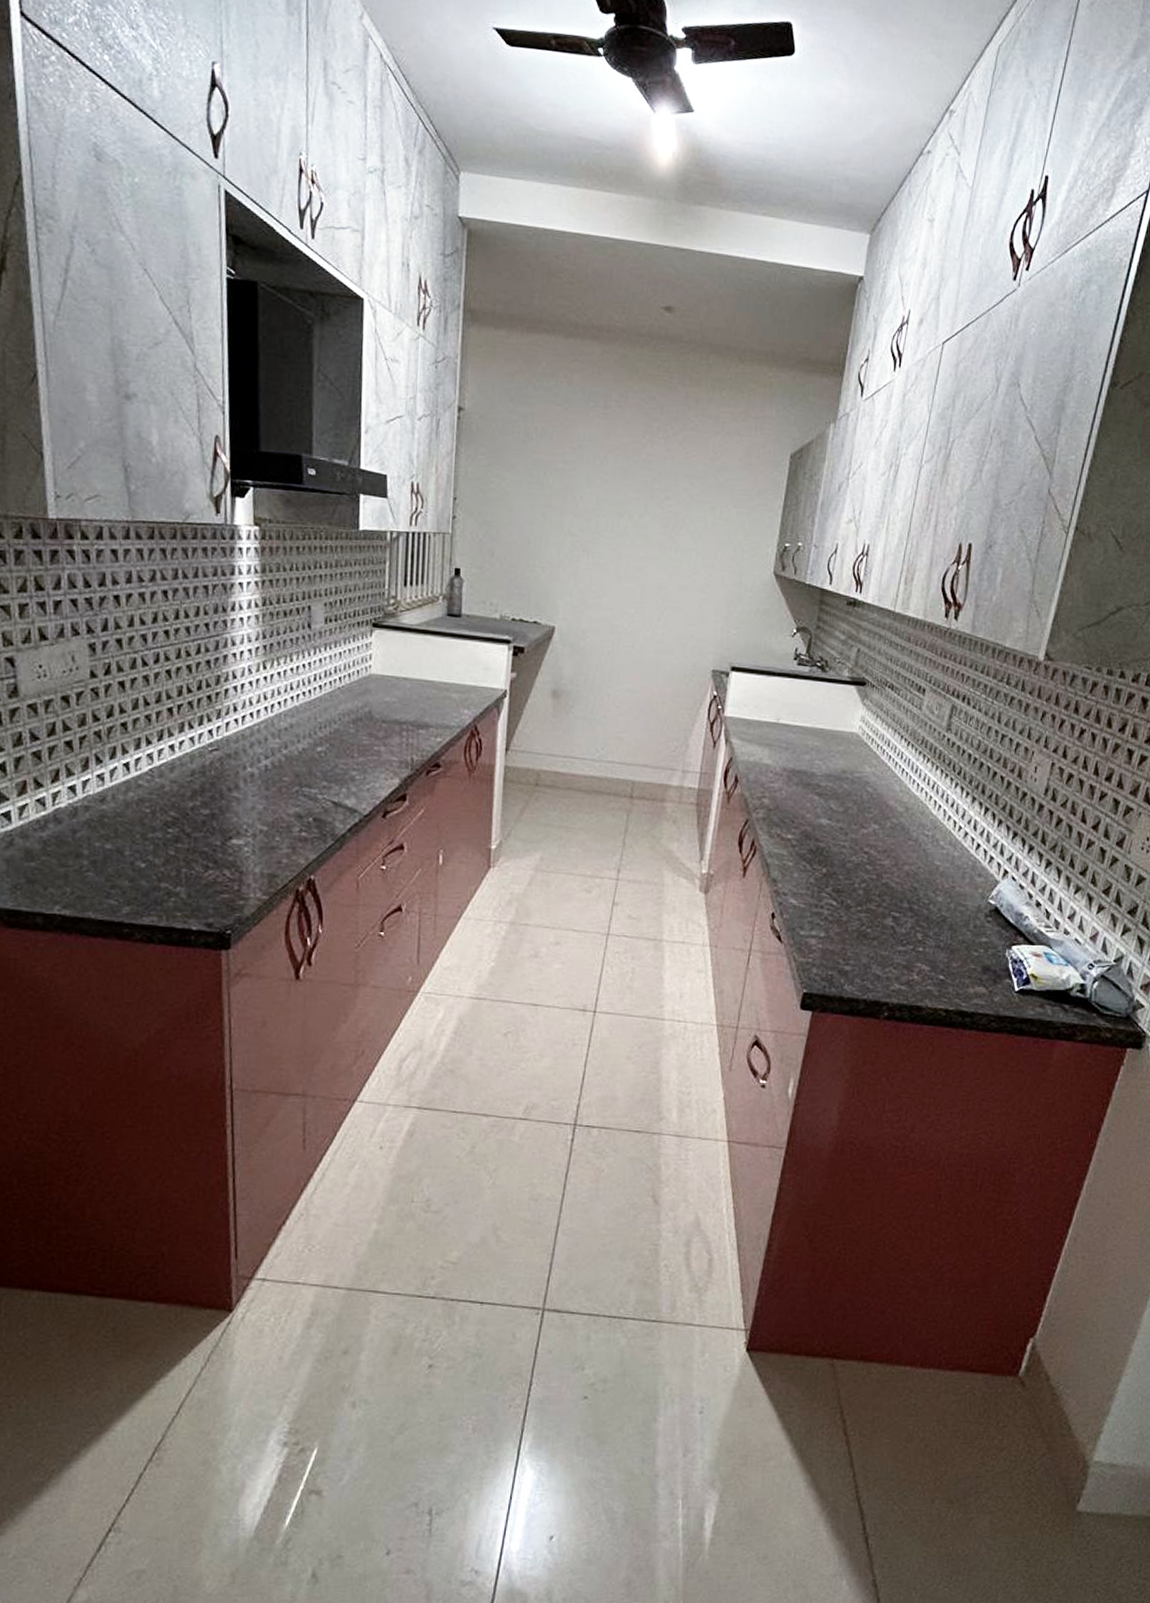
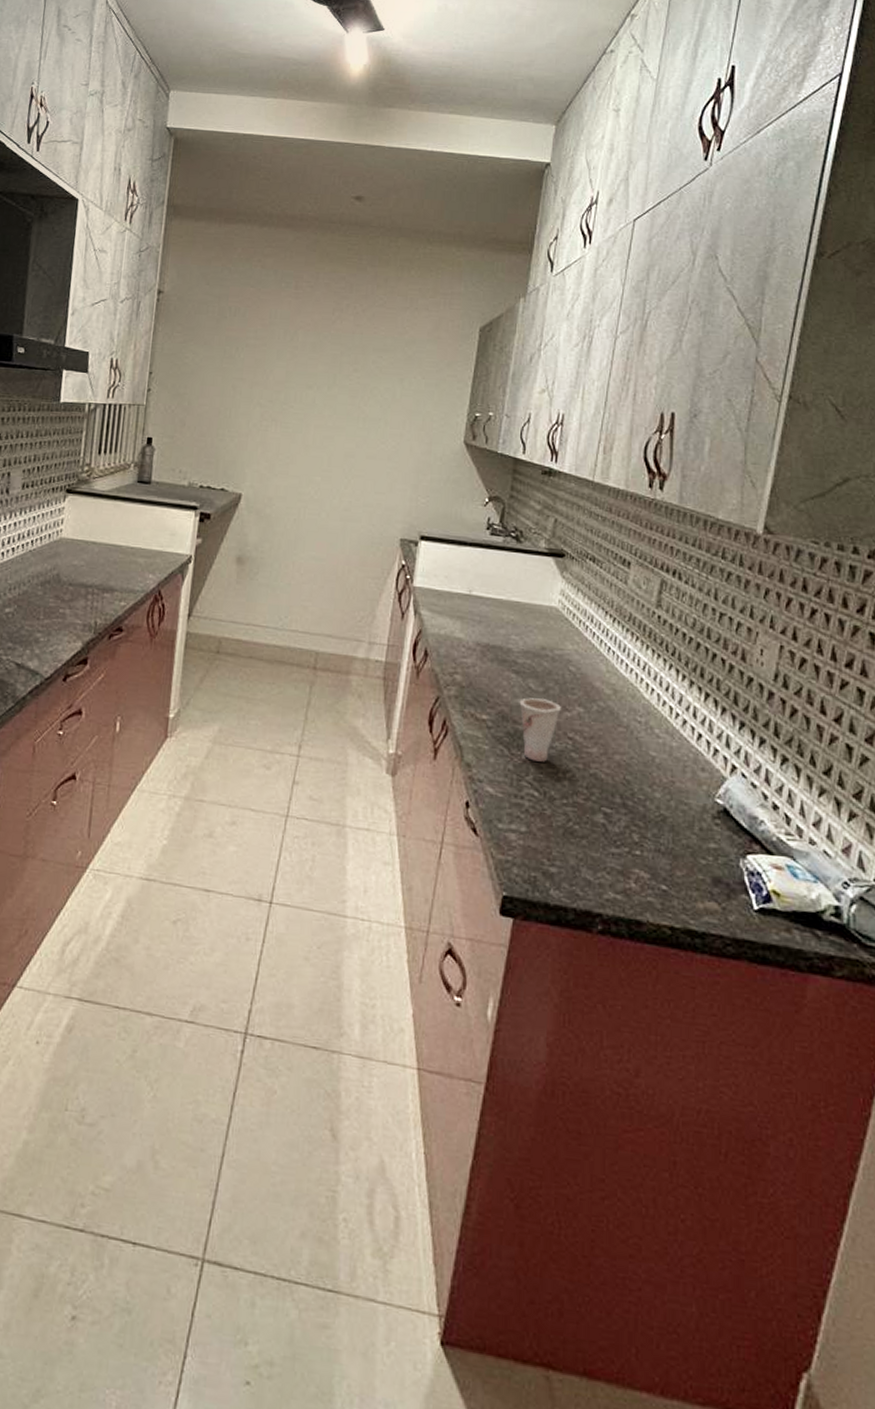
cup: none [821,817,858,875] -> present [519,698,561,762]

